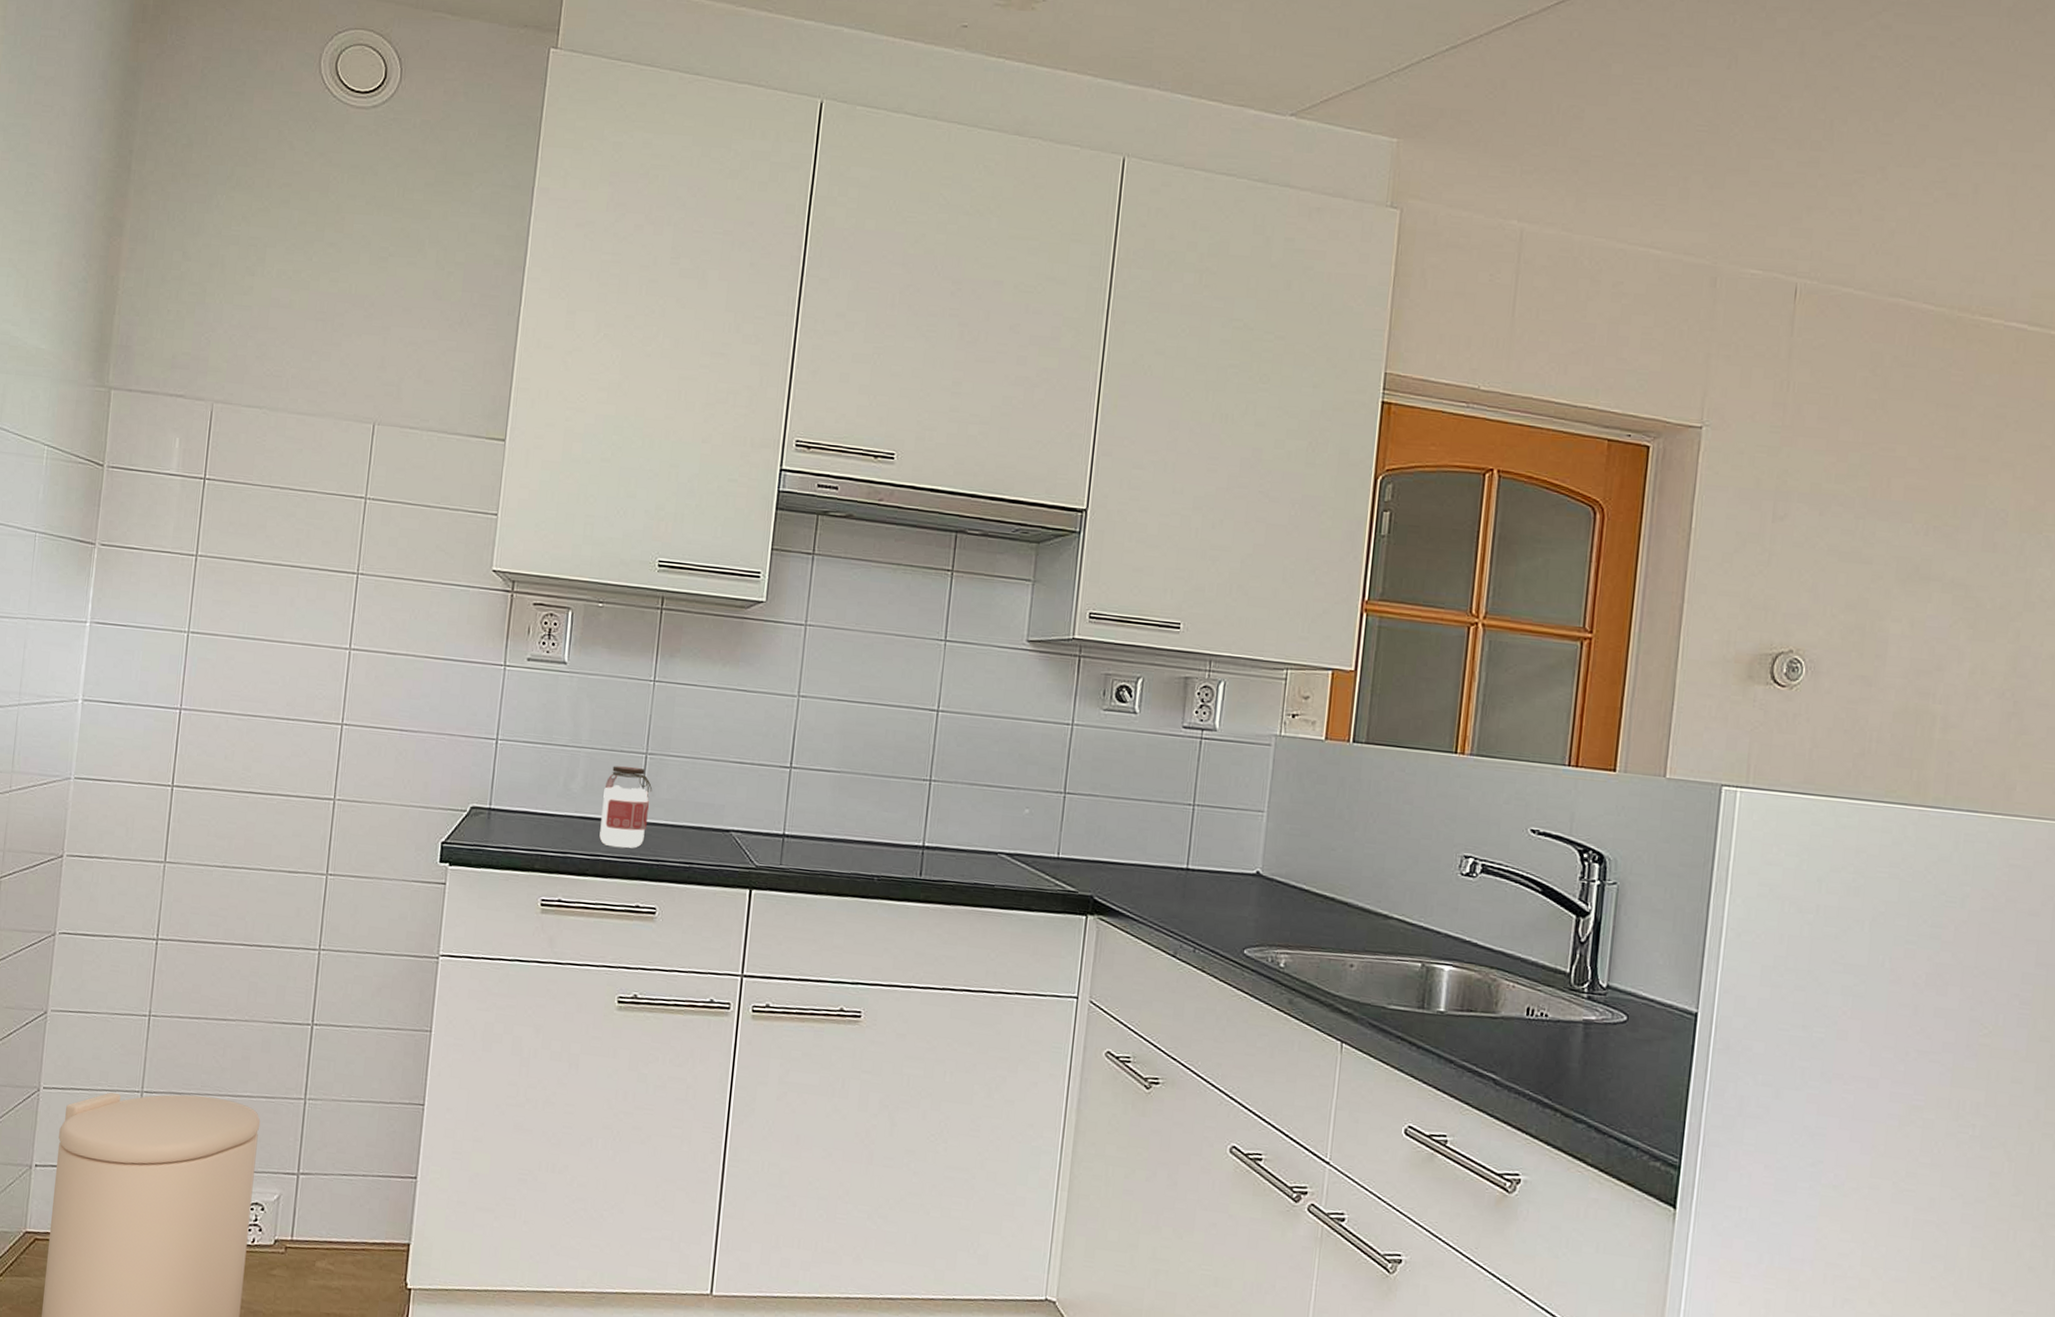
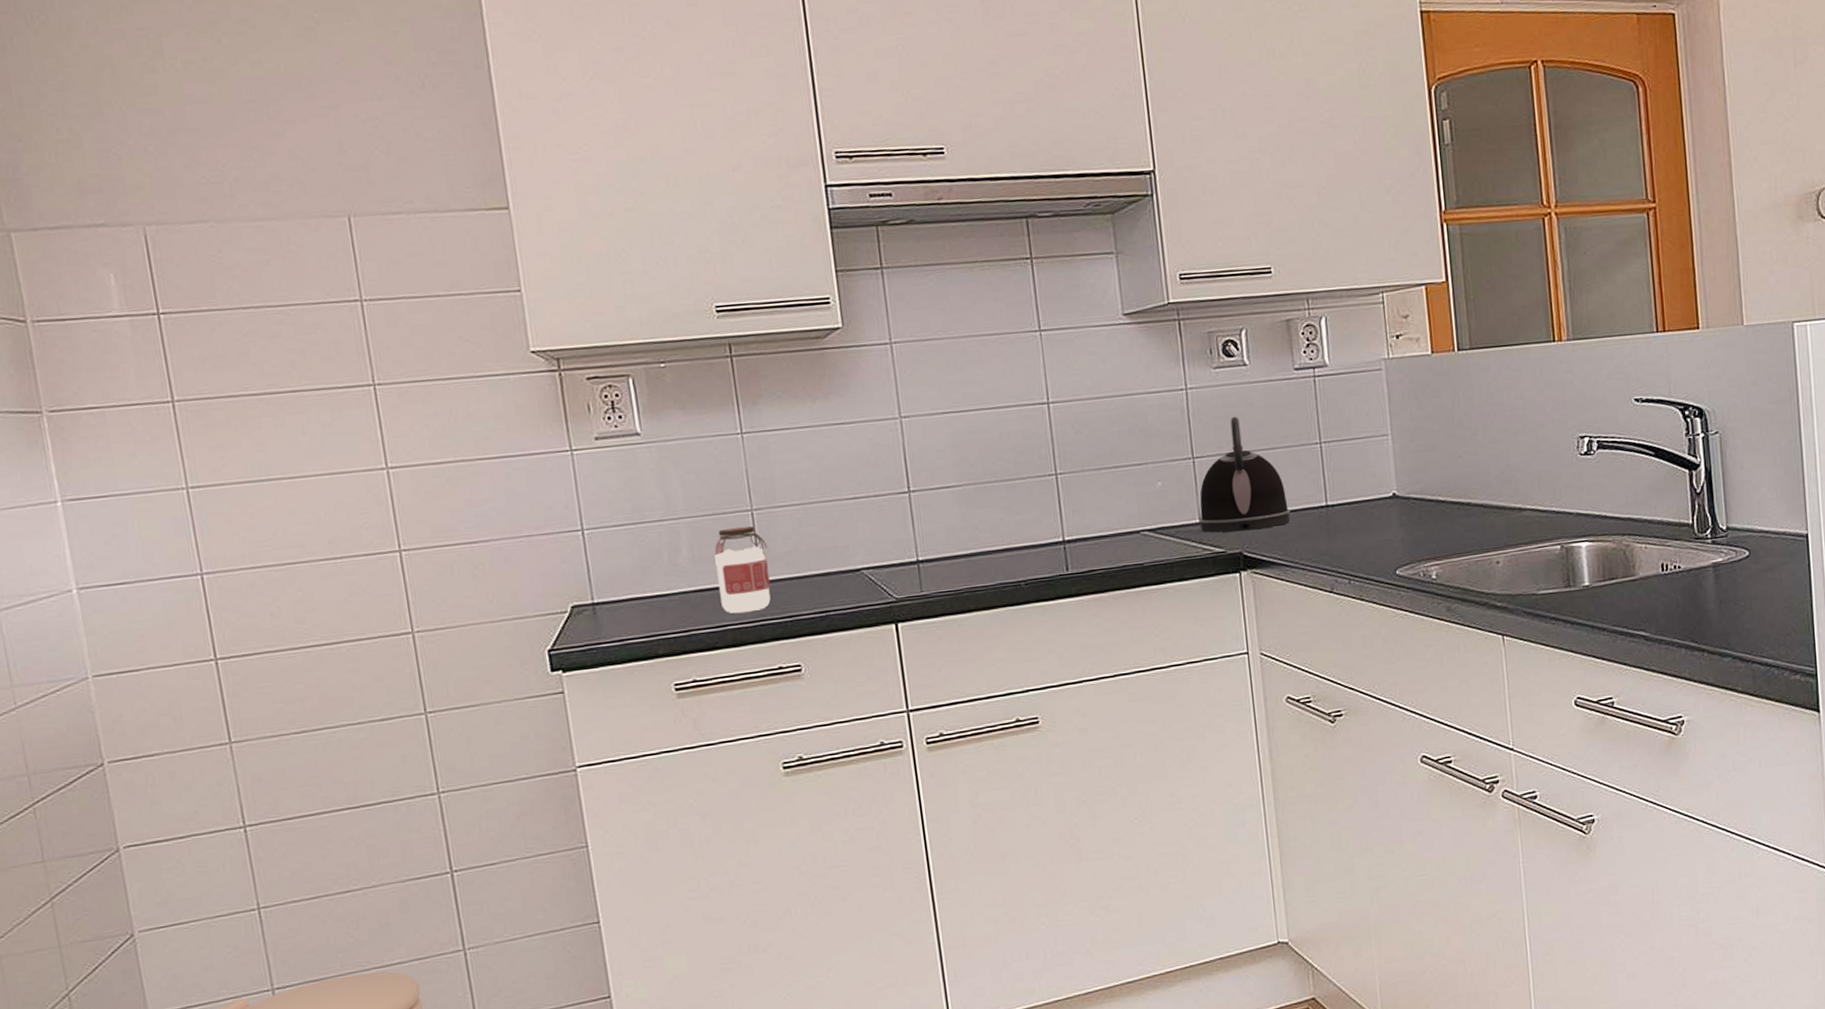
kettle: none [1057,760,1150,879] -> present [1198,416,1291,533]

